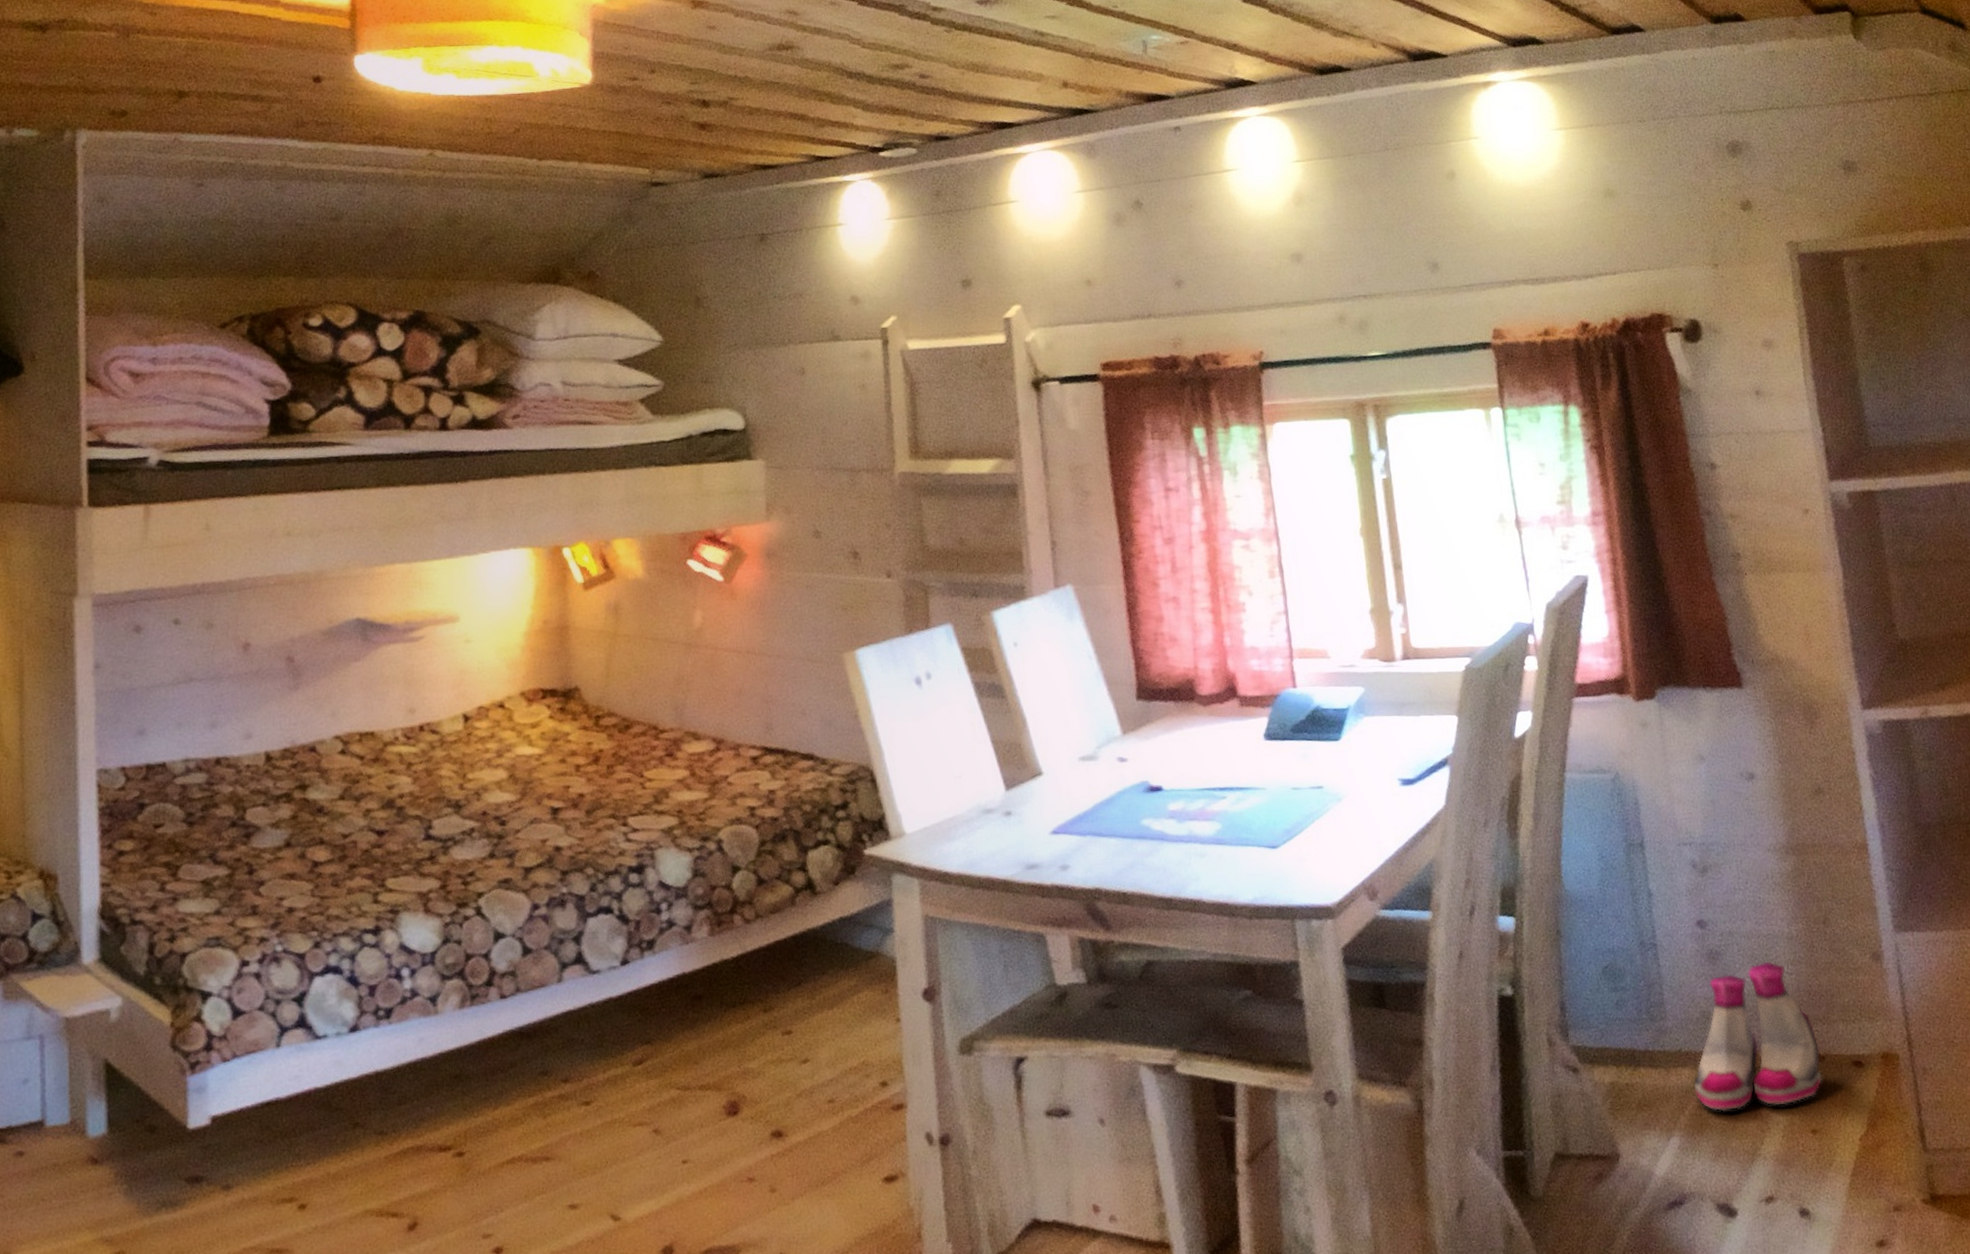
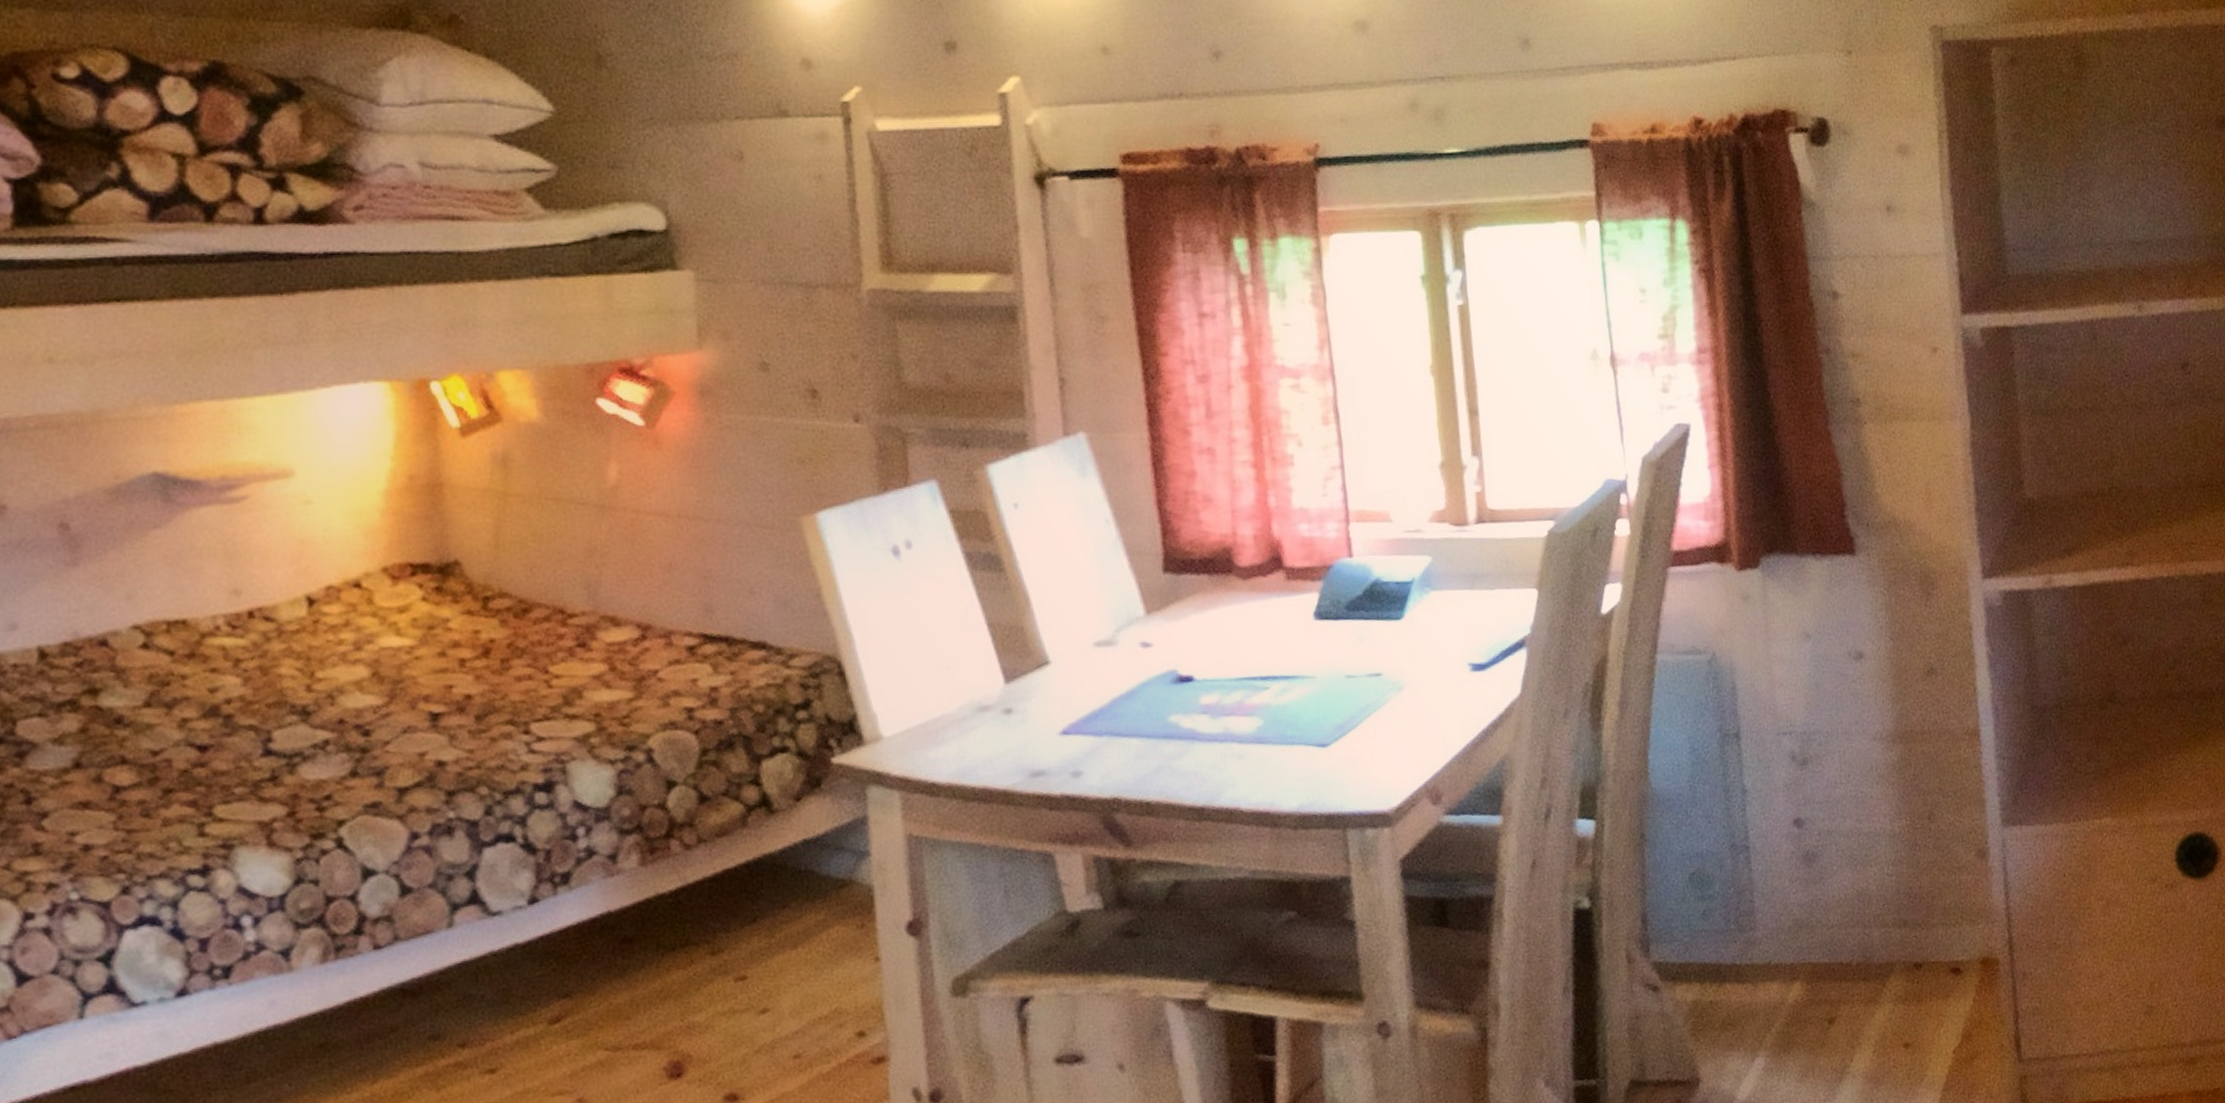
boots: present [1694,961,1823,1112] -> none [1782,862,1918,1028]

